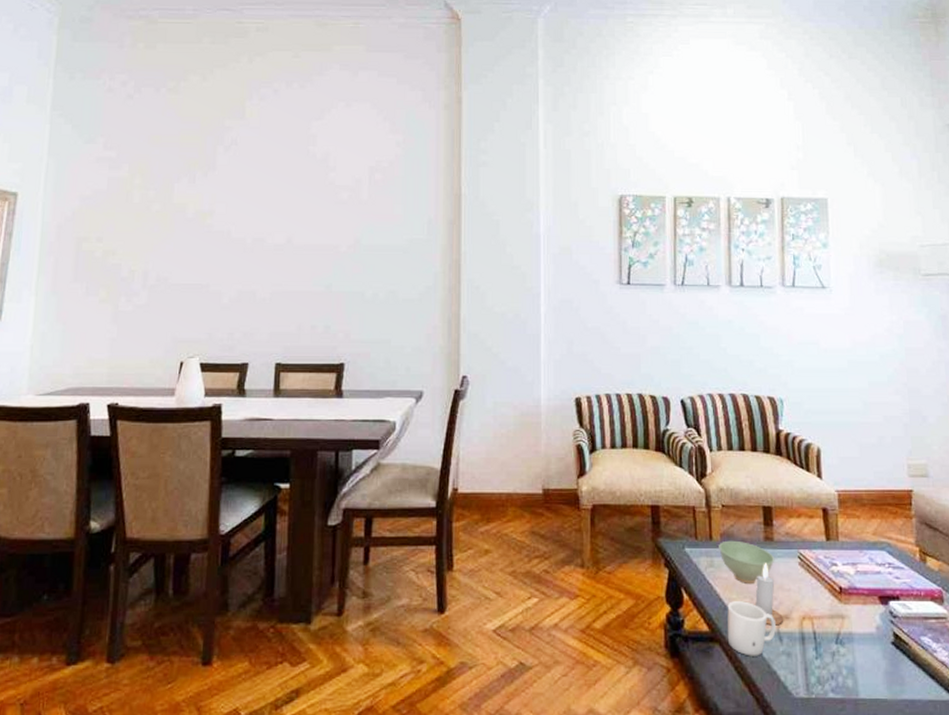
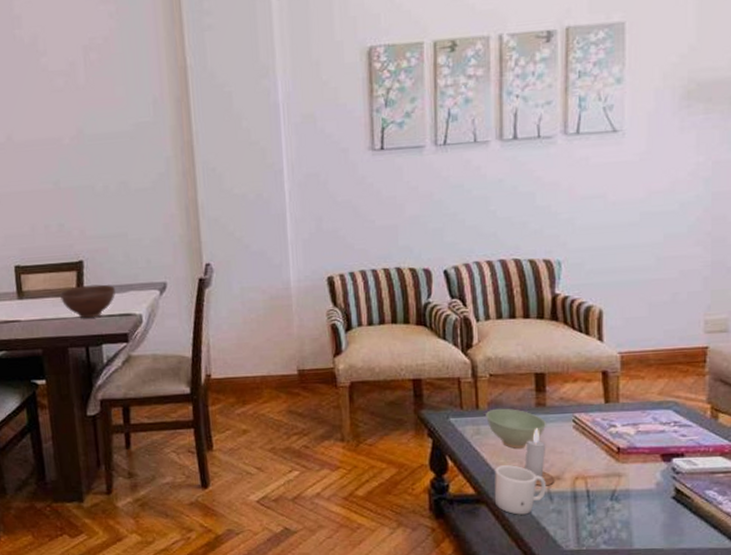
bowl: none [317,388,373,421] -> present [60,284,116,318]

